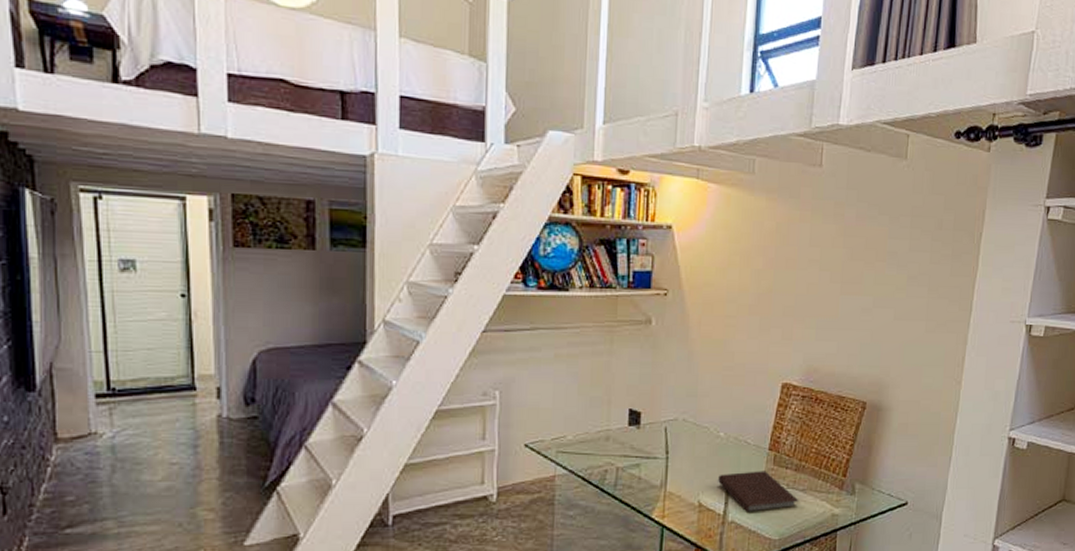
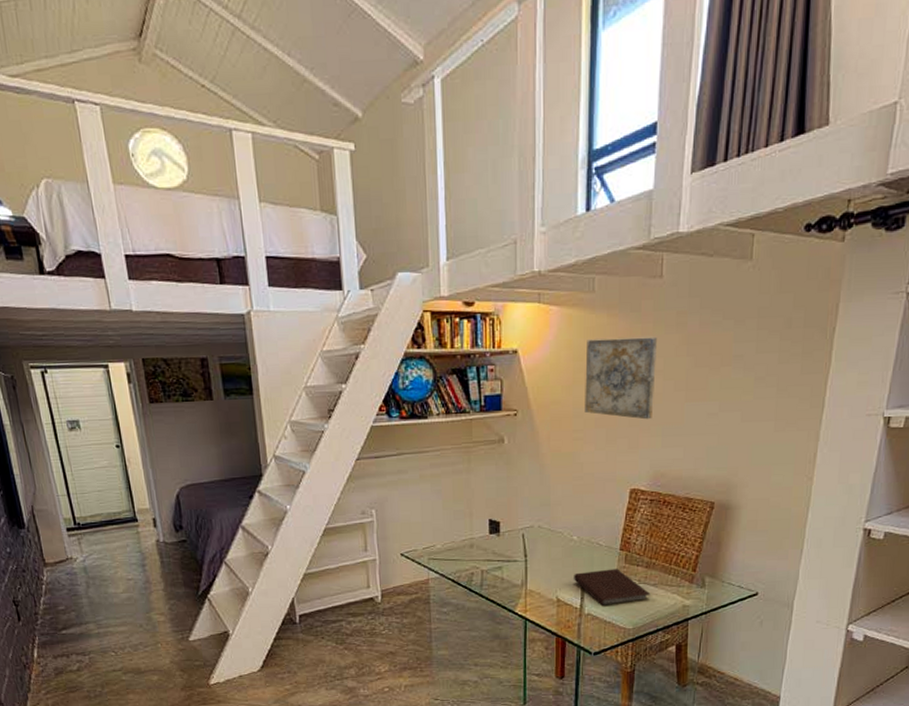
wall art: none [739,222,814,310] -> present [585,337,657,420]

